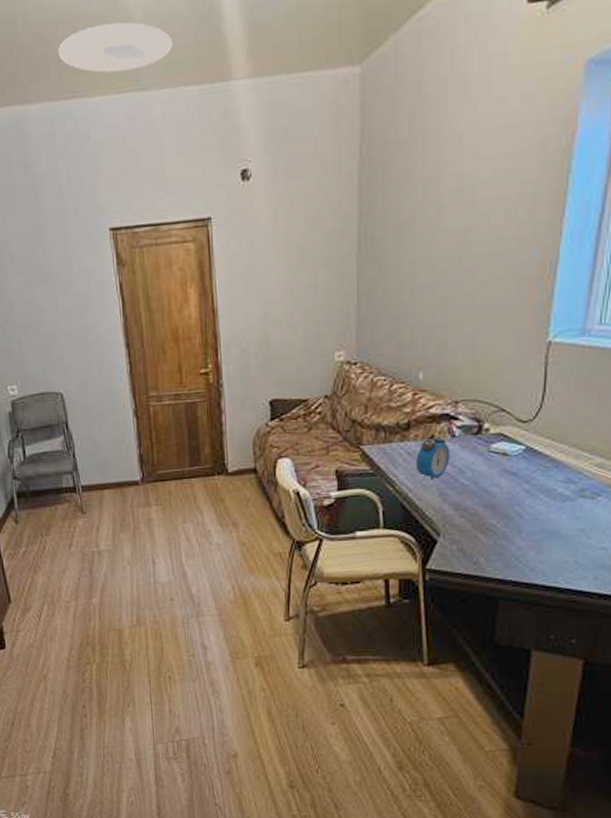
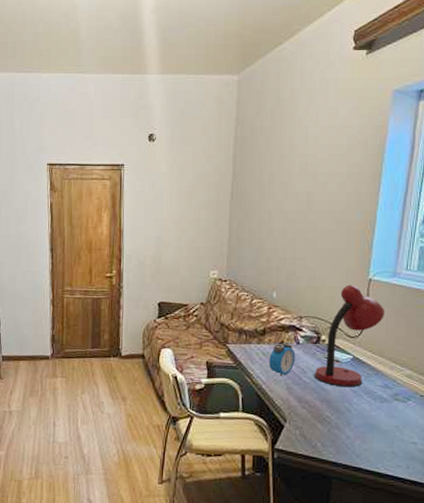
ceiling light: present [58,22,173,73] -> none [24,27,107,59]
desk lamp: none [474,352,568,487] -> present [314,285,384,388]

